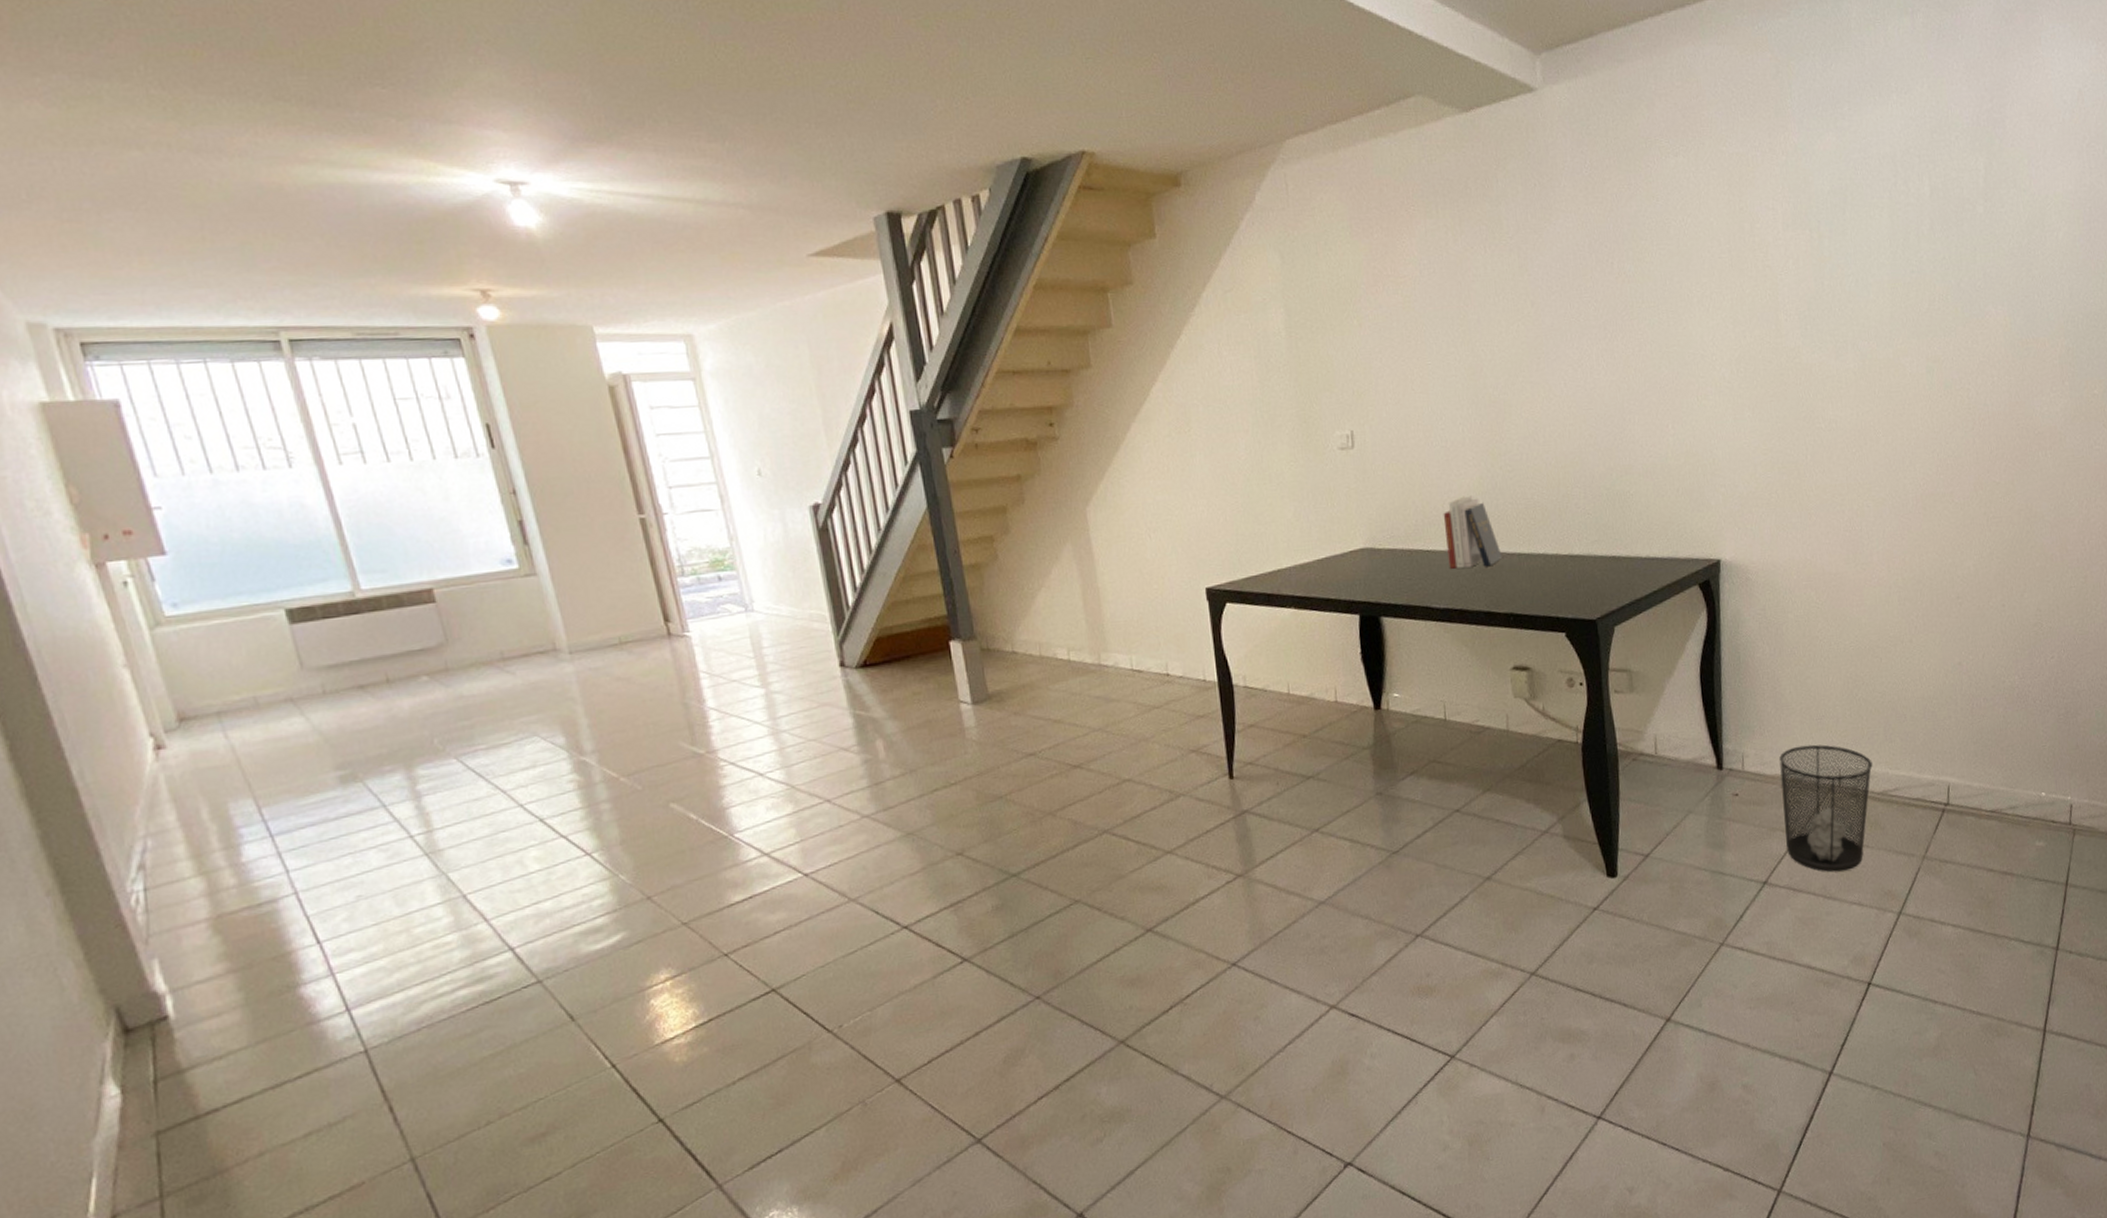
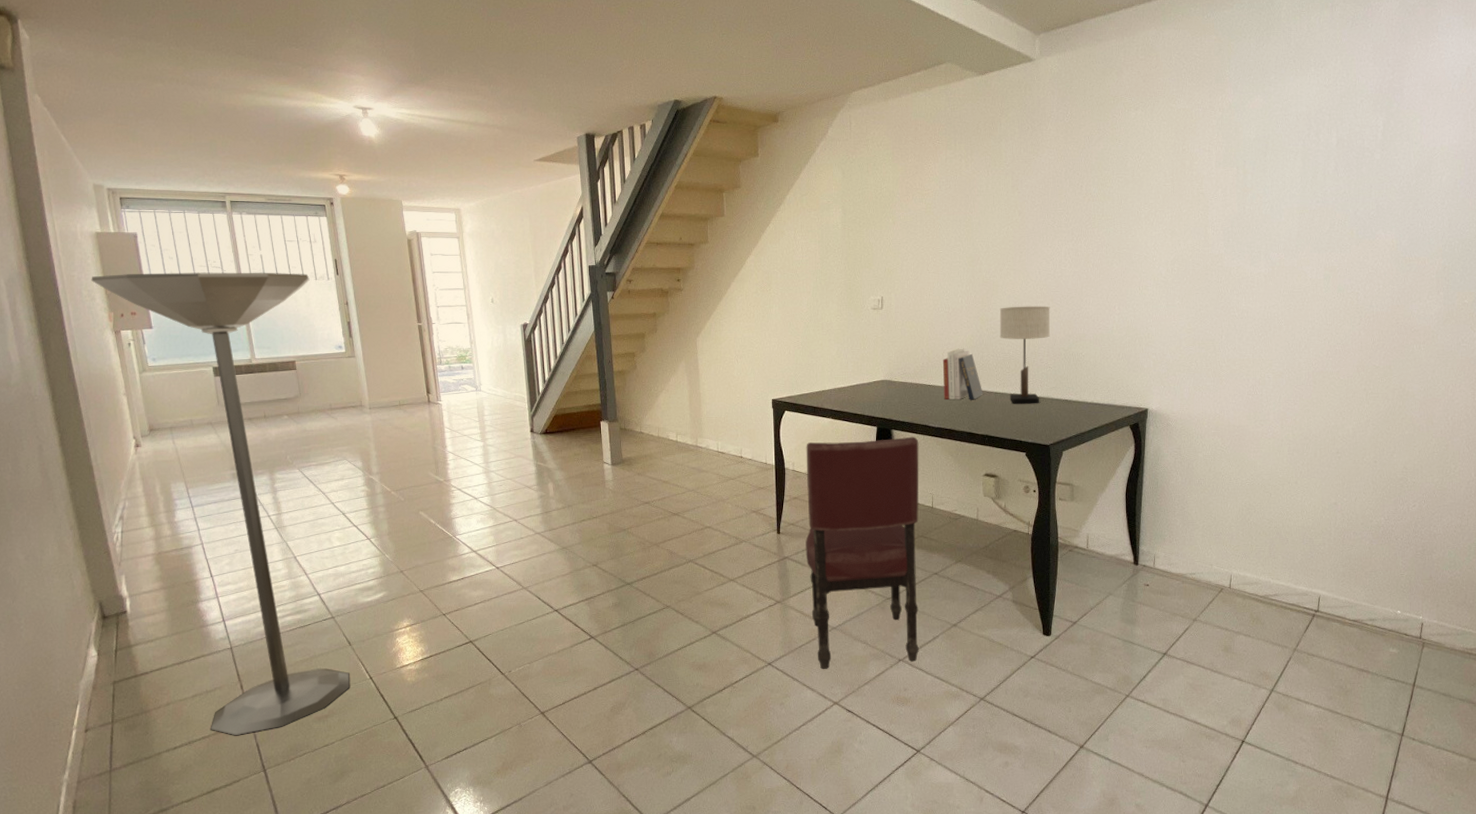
floor lamp: none [39,449,580,1187] -> present [91,272,351,736]
dining chair: none [1260,624,1443,962] -> present [805,436,919,669]
table lamp: none [1515,430,1585,568] -> present [999,306,1050,404]
waste bin: present [1779,744,1873,872] -> none [1183,554,1258,652]

